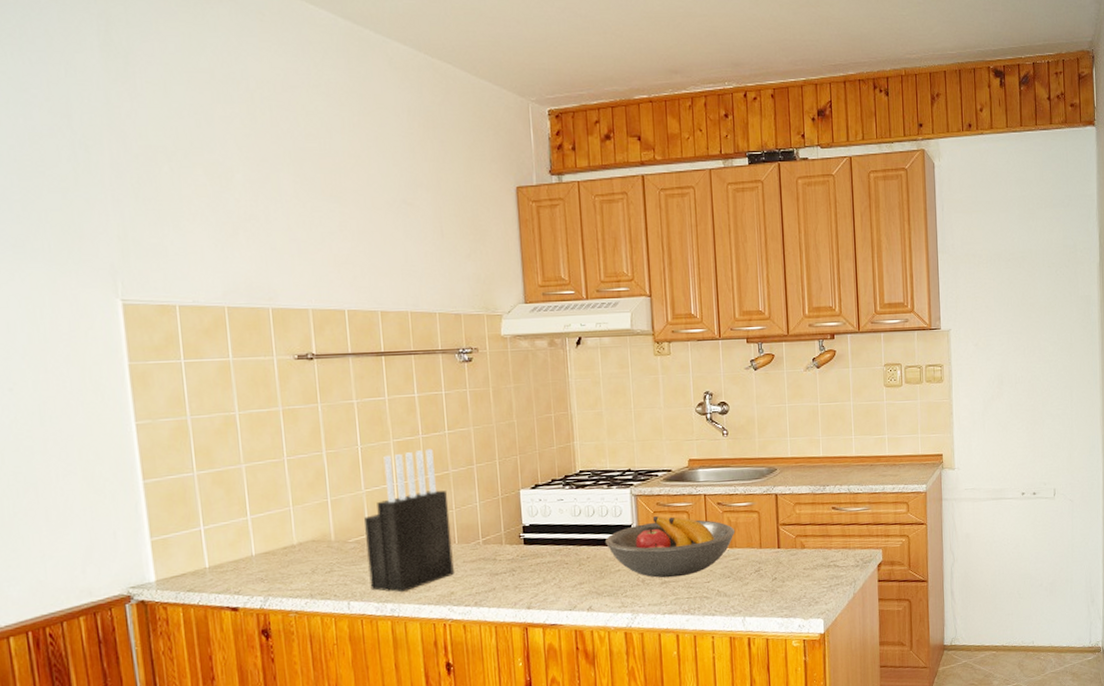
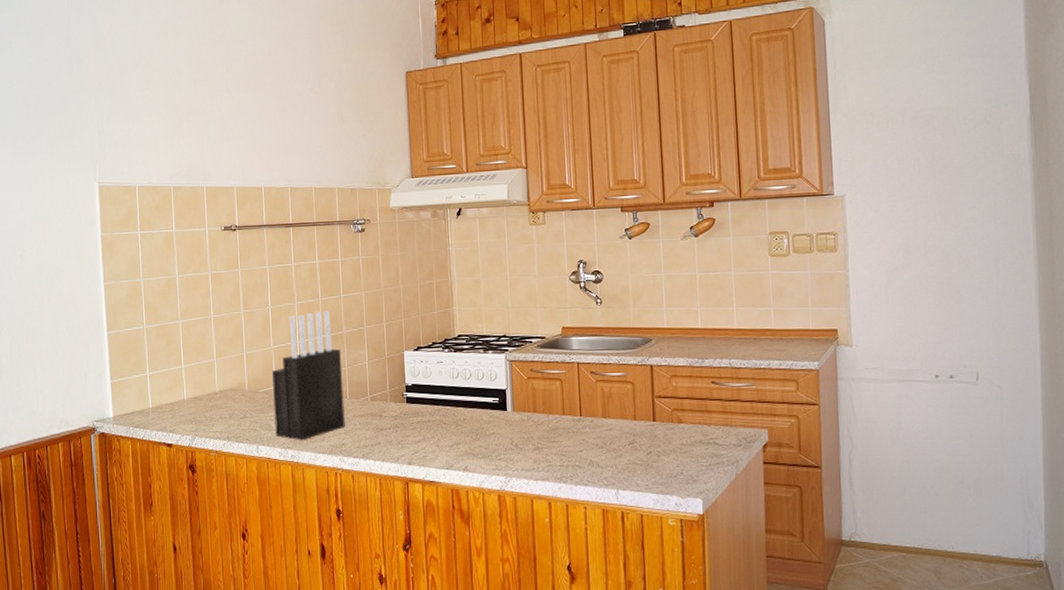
fruit bowl: present [604,516,736,578] -> none [480,382,609,444]

